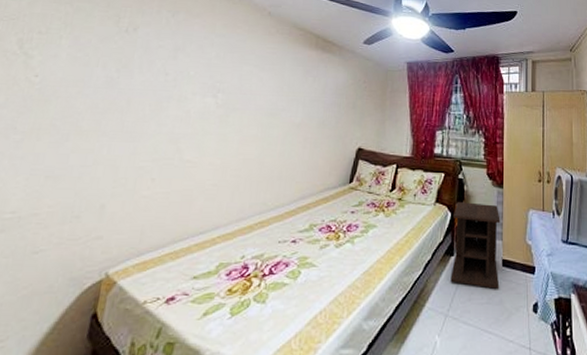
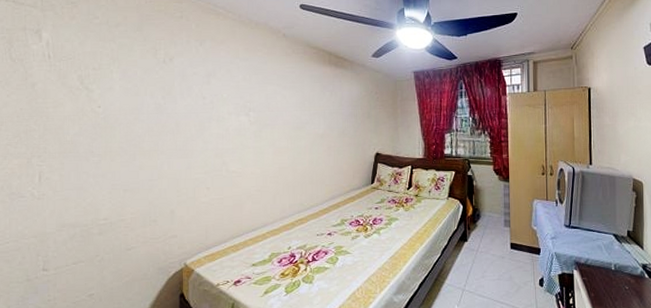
nightstand: present [450,202,500,289] -> none [465,195,508,268]

